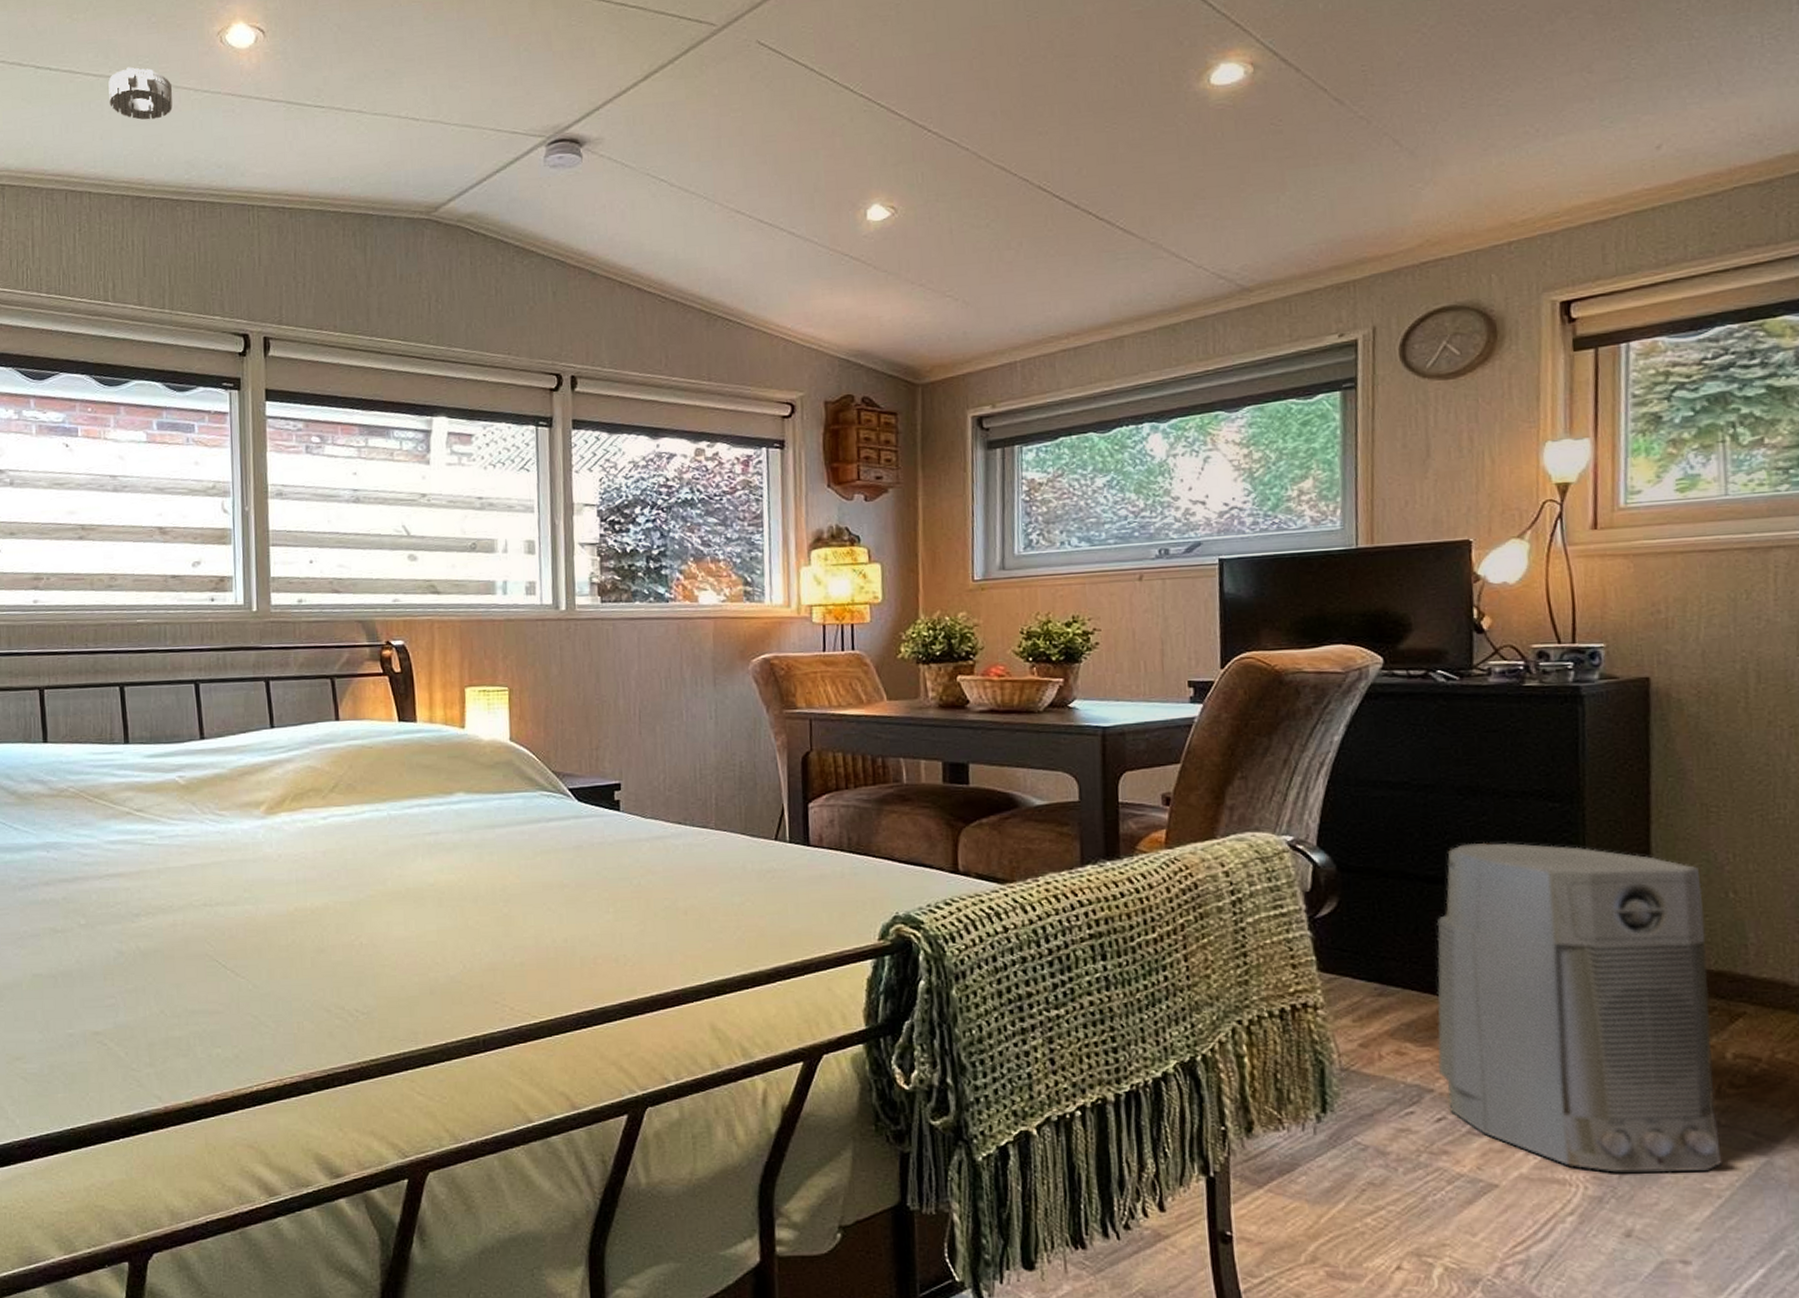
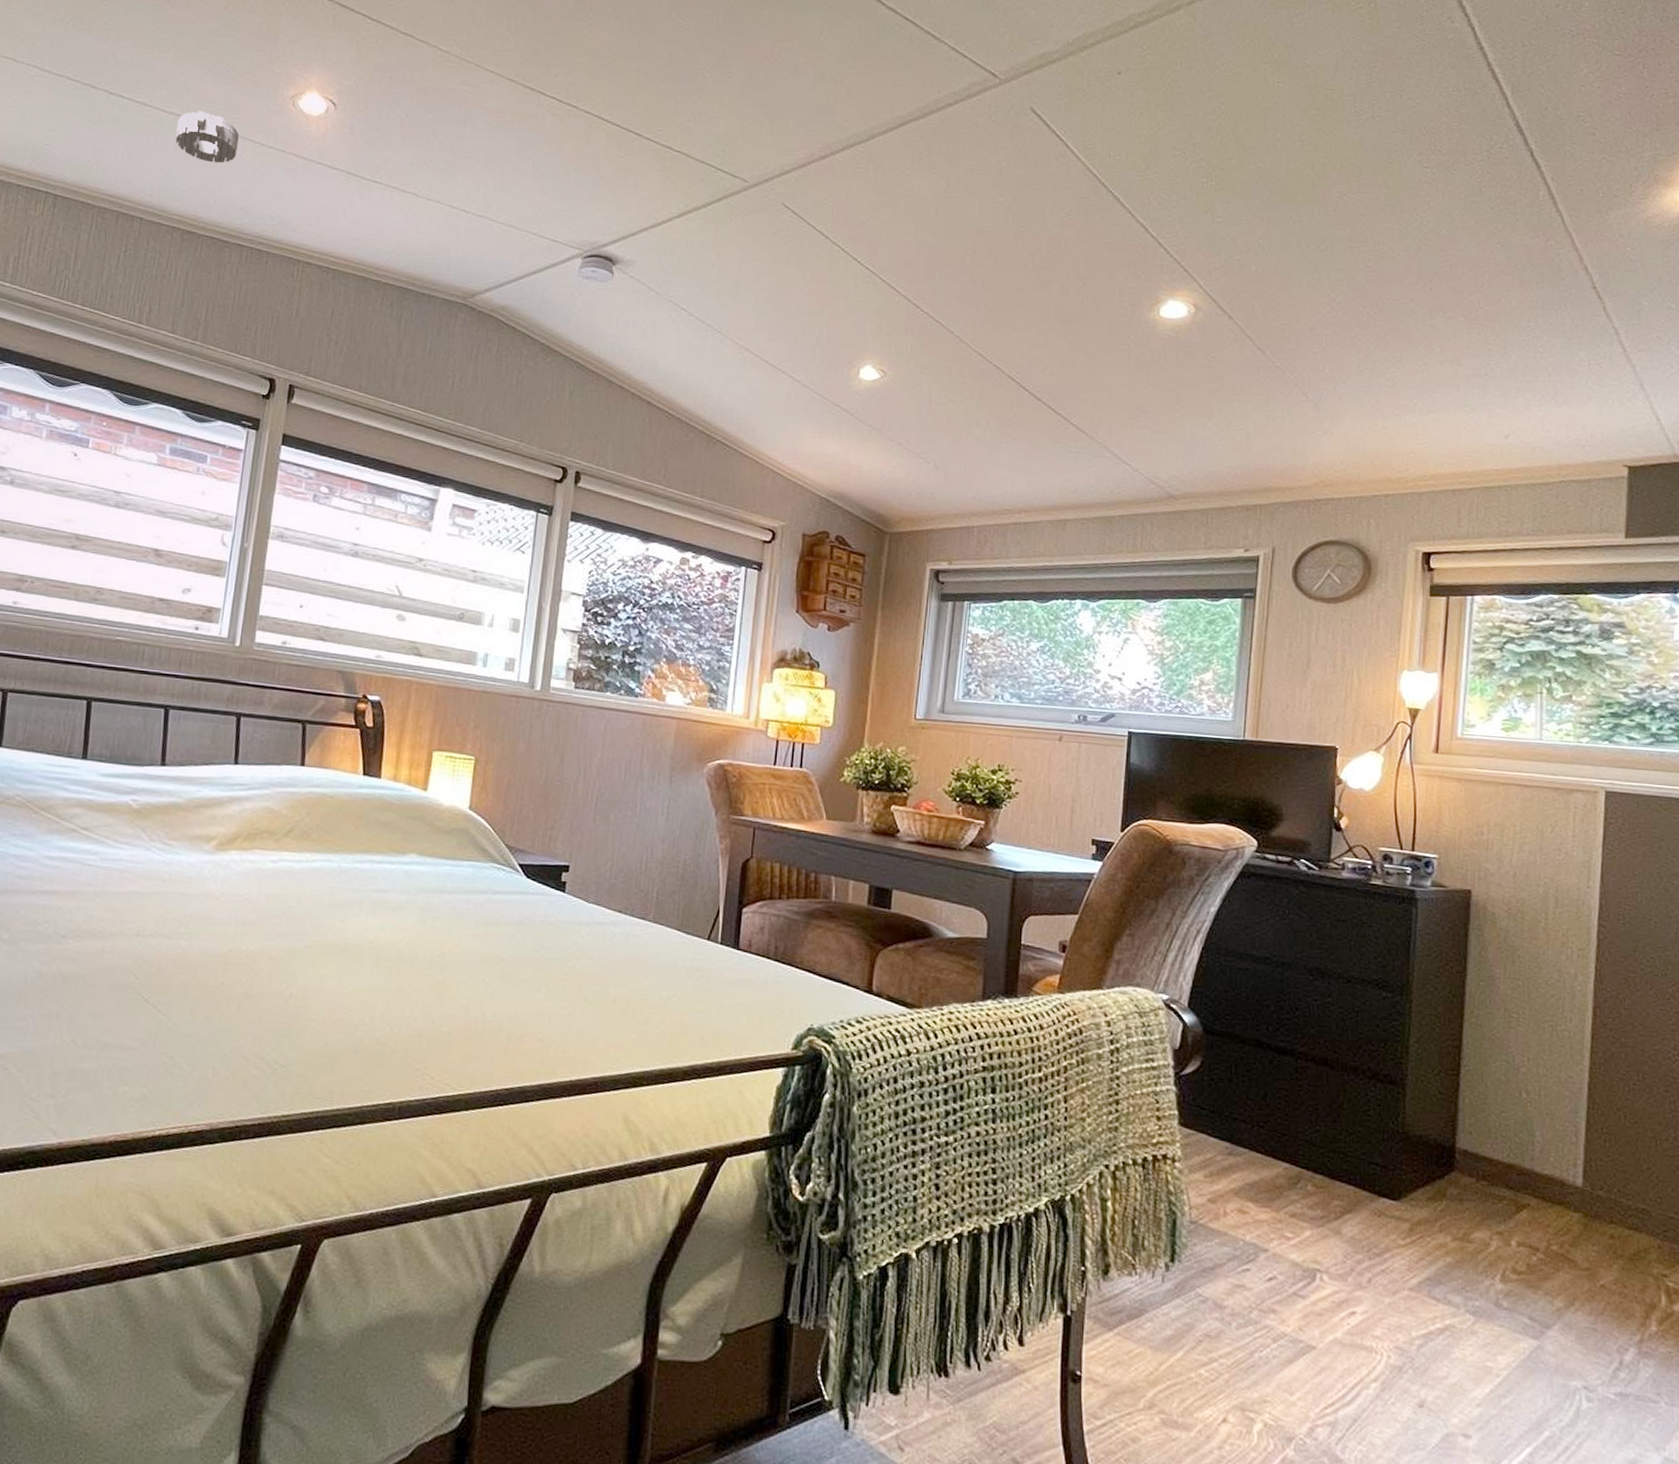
air purifier: present [1436,842,1723,1173] -> none [1273,1021,1502,1350]

